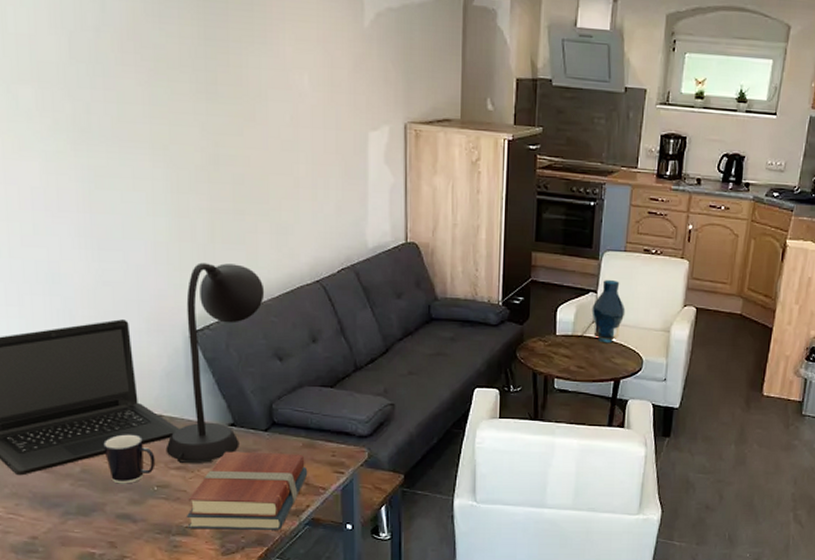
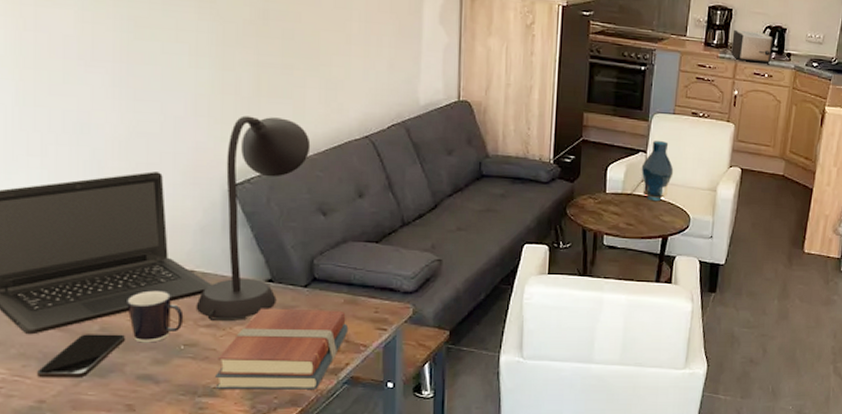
phone: none [27,475,104,516] -> present [36,334,125,378]
toaster: none [685,159,731,195] -> present [731,29,774,64]

